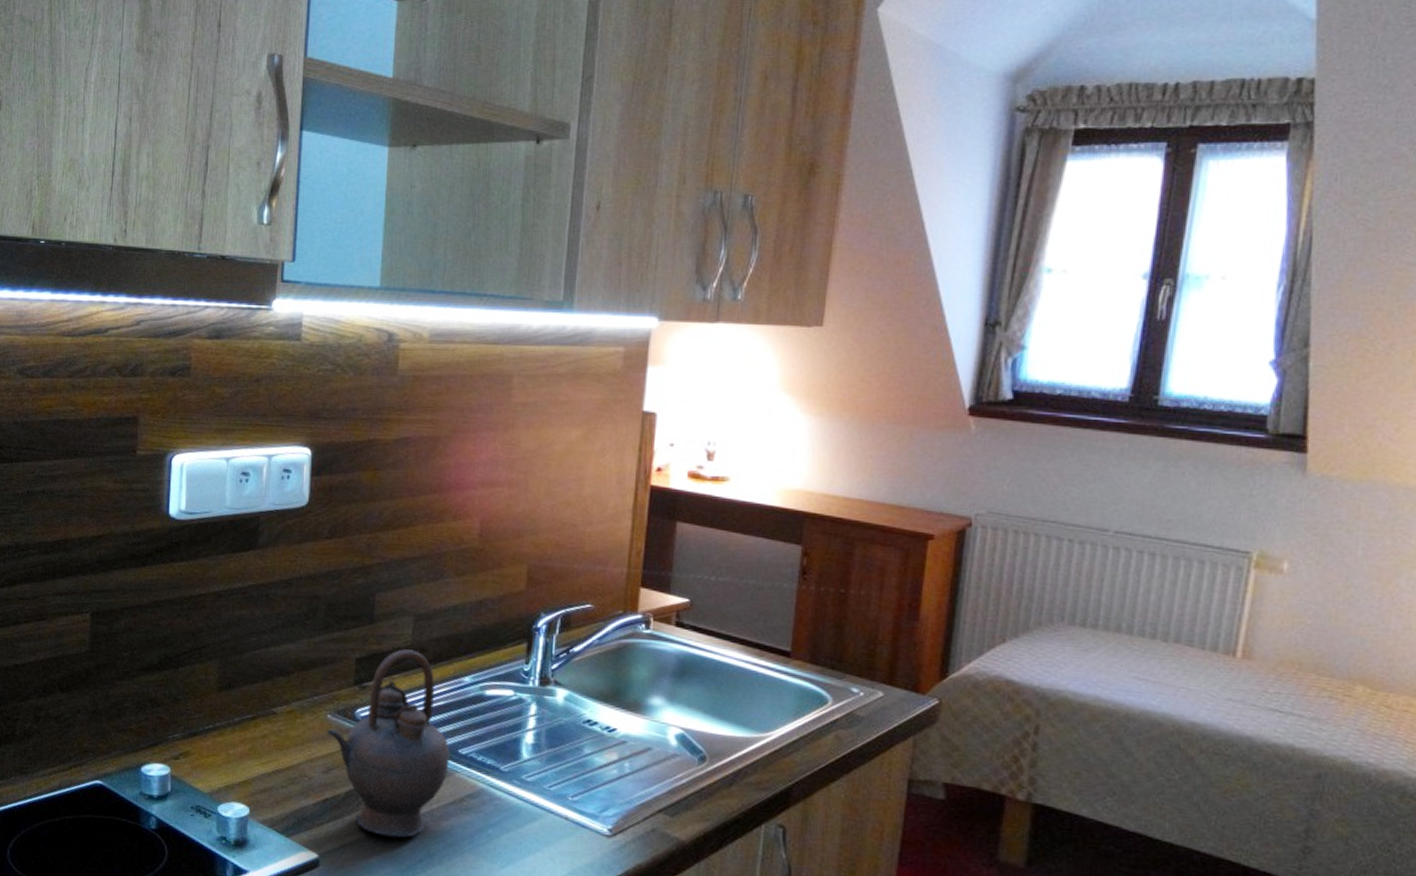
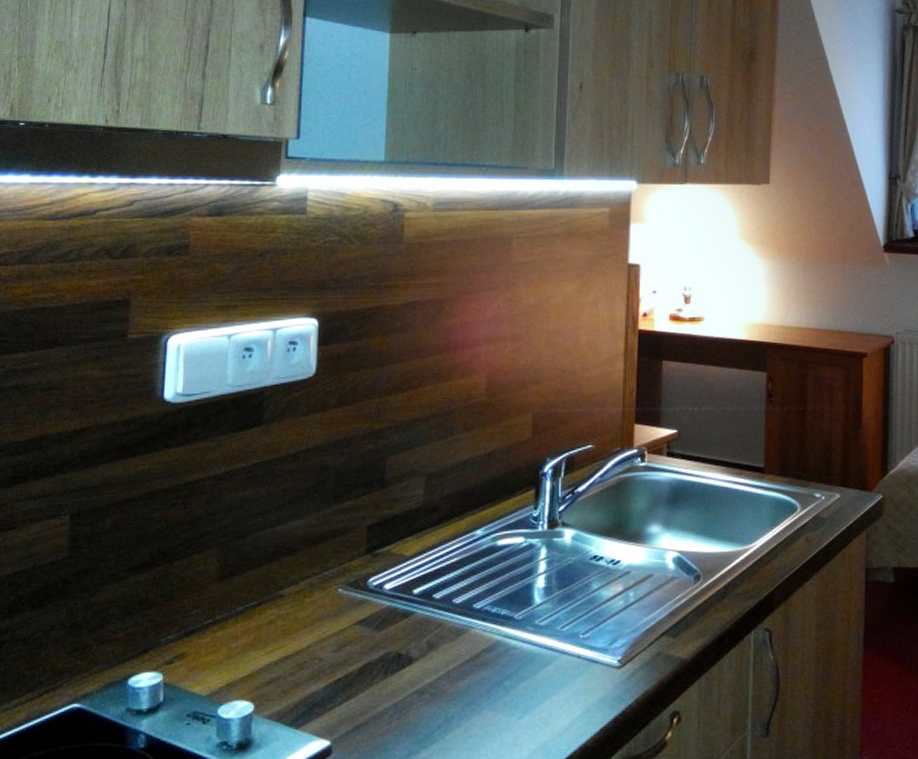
teapot: present [327,649,450,838] -> none [338,510,465,708]

